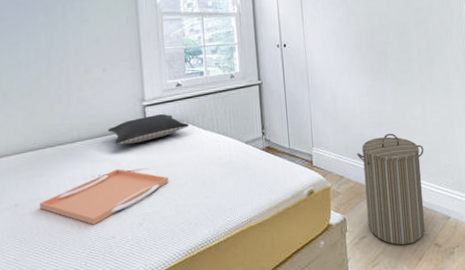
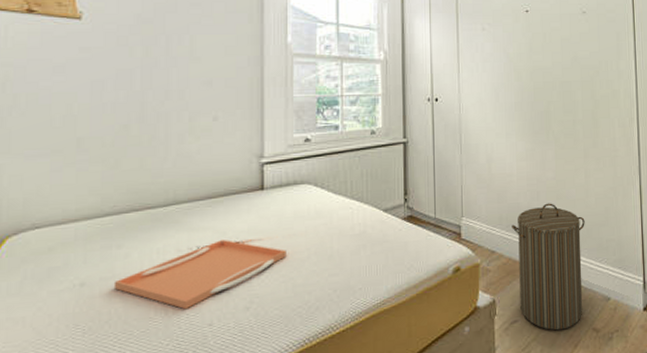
pillow: present [107,114,190,145] -> none [213,174,318,211]

